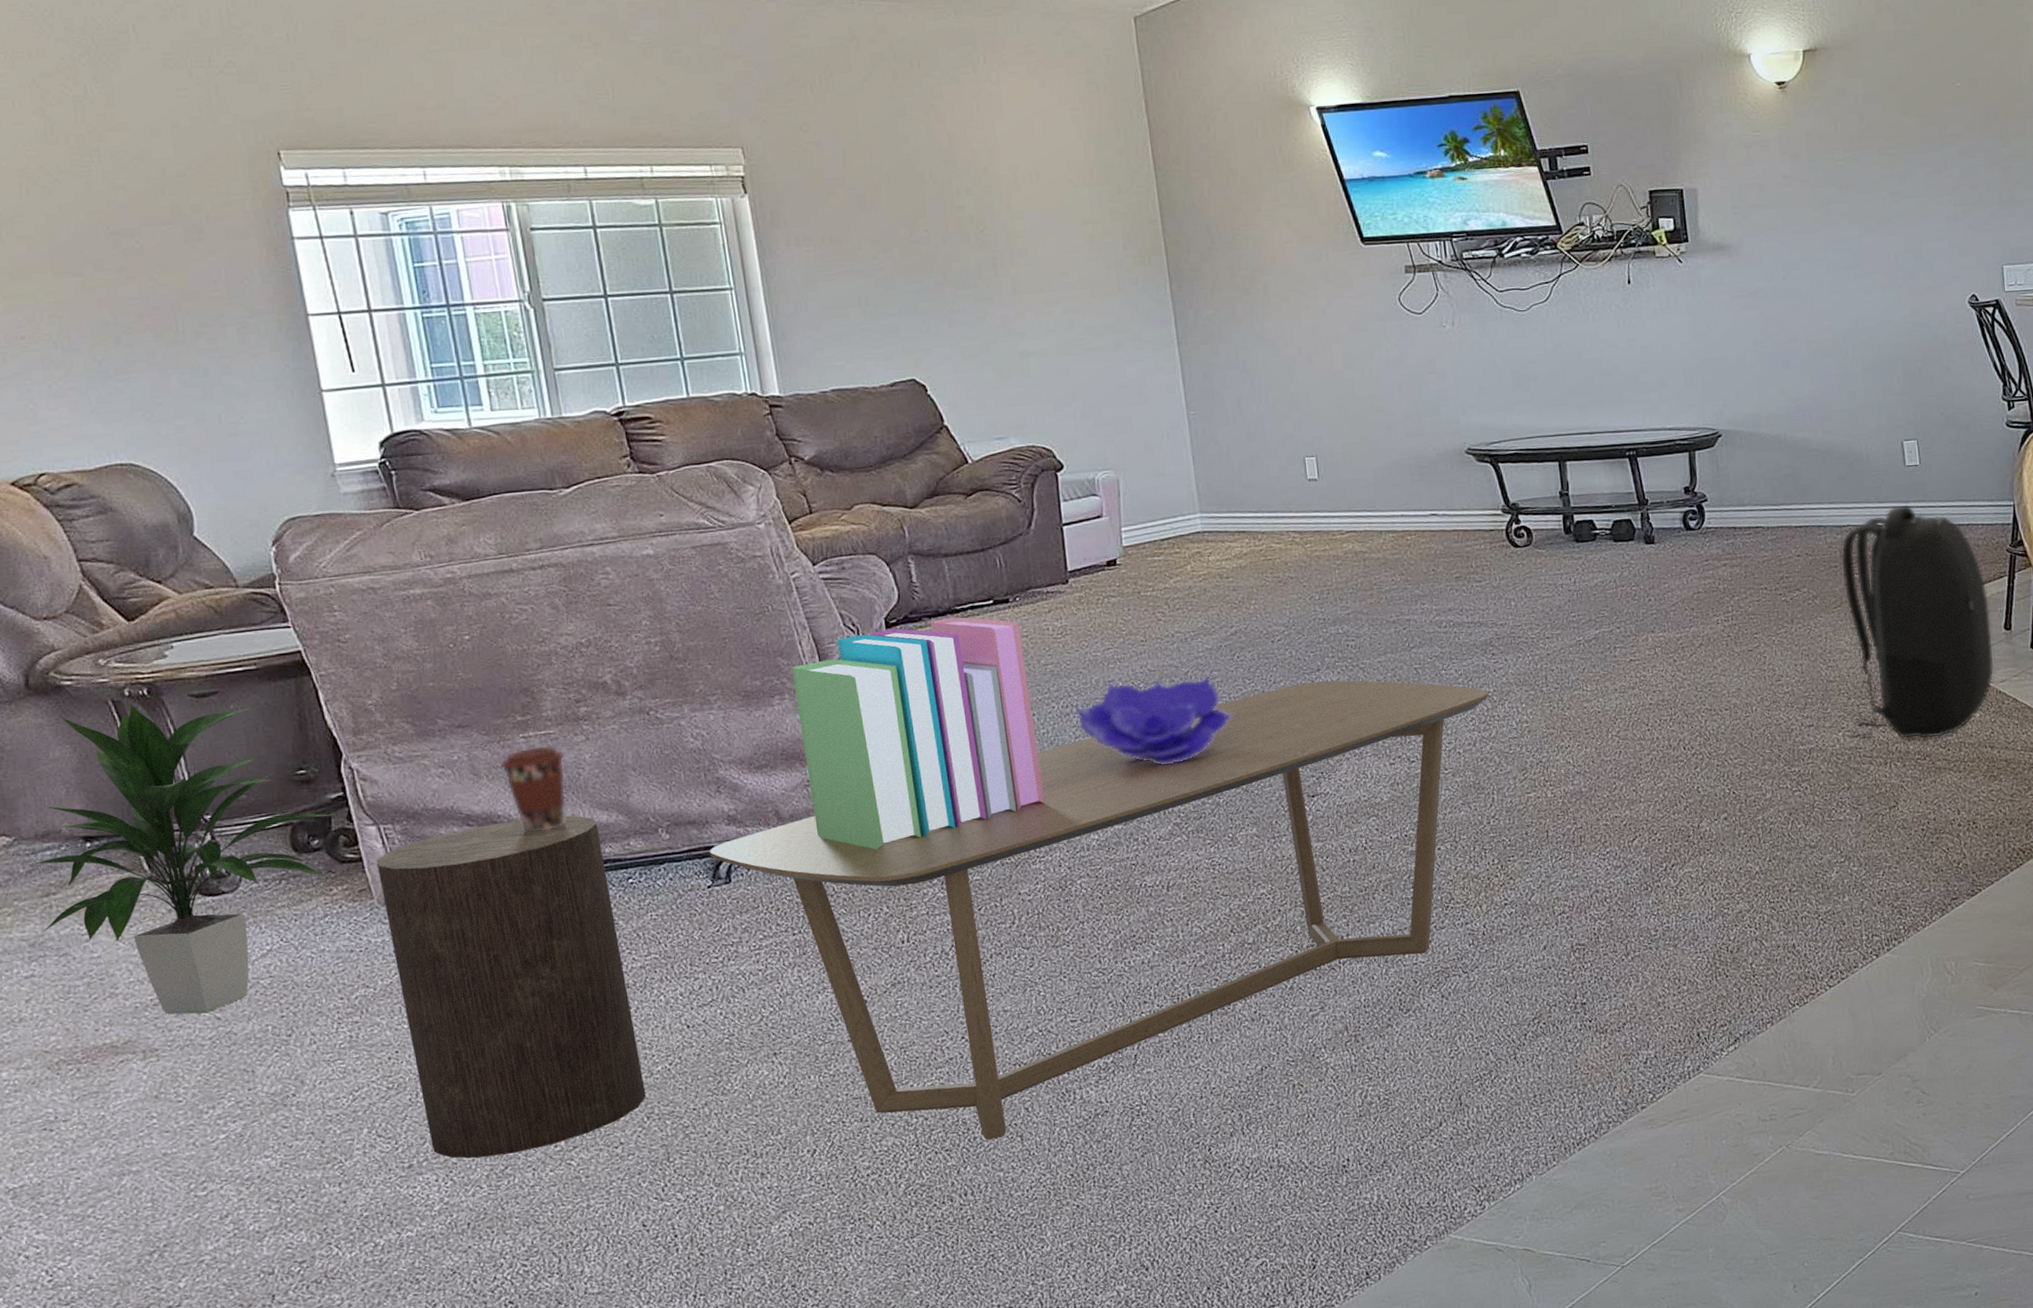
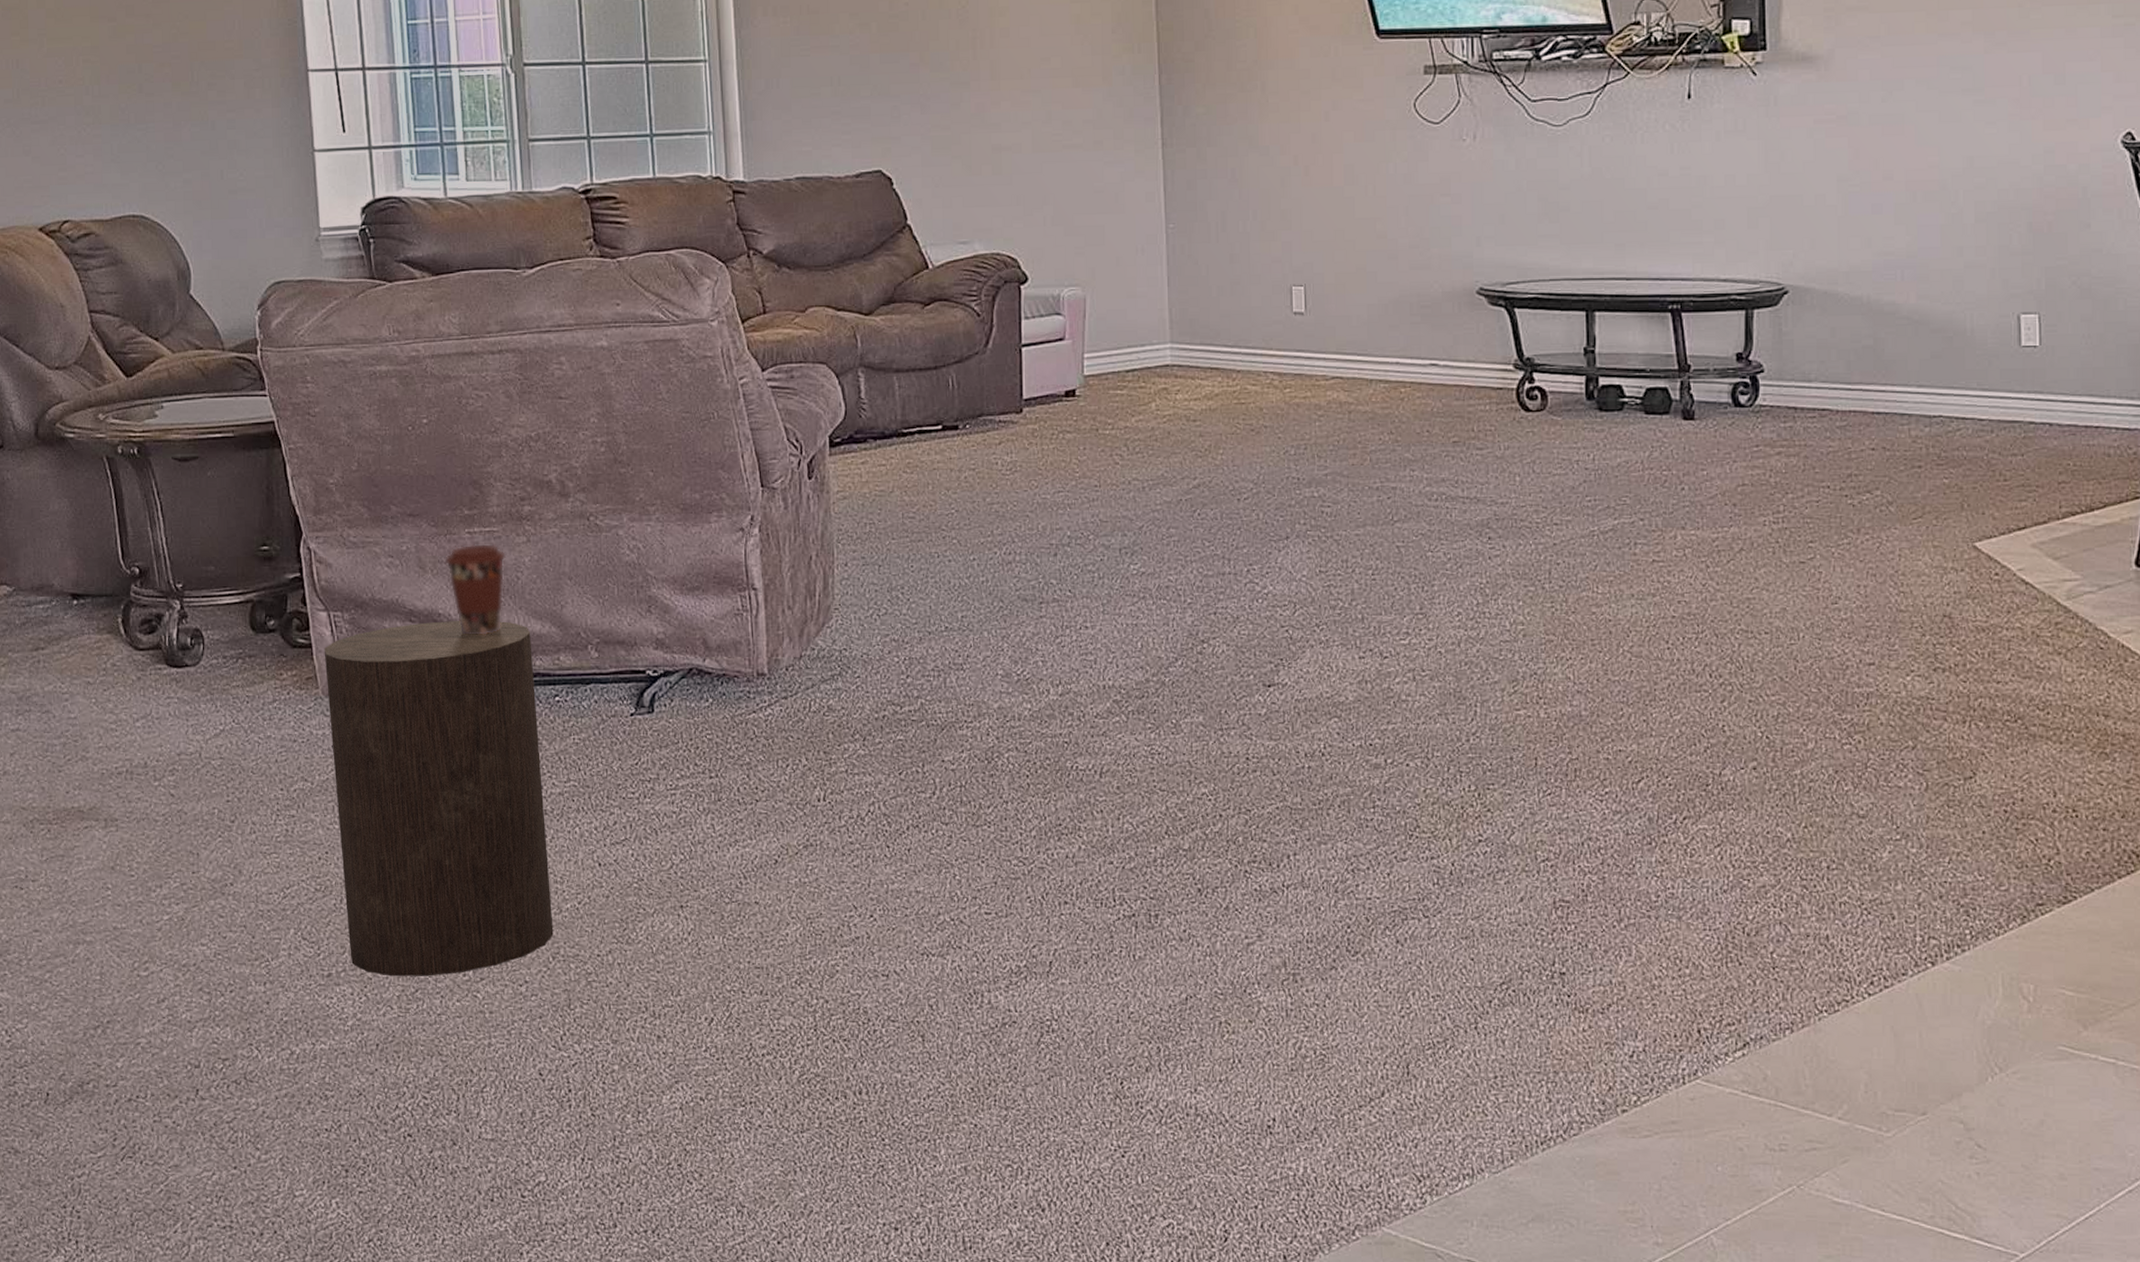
indoor plant: present [22,704,335,1015] -> none [19,463,291,787]
coffee table: present [709,680,1489,1140] -> none [635,552,1480,1035]
books: present [792,617,1045,850] -> none [732,440,978,693]
decorative bowl: present [1073,674,1233,764] -> none [1017,529,1188,630]
backpack: present [1840,504,1995,739] -> none [1910,395,2119,697]

